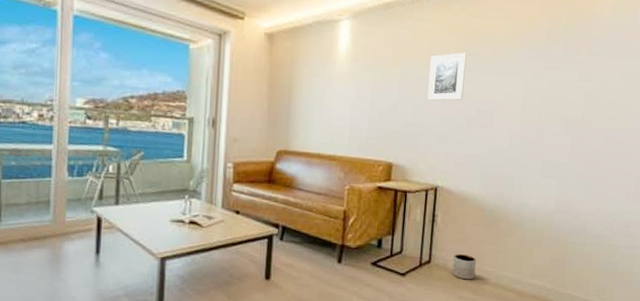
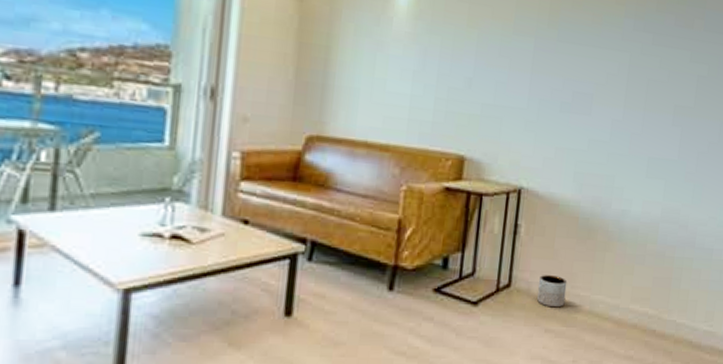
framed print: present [427,52,467,101] -> none [512,17,562,78]

